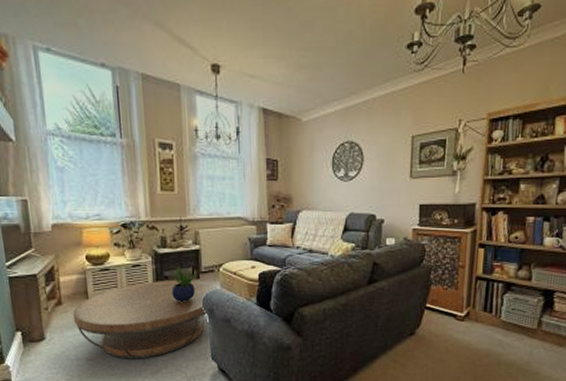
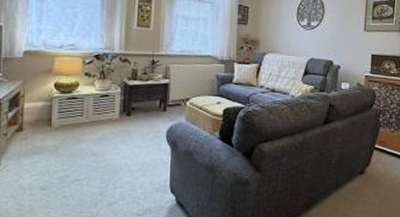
coffee table: present [72,281,219,359] -> none [32,111,184,190]
potted plant: present [170,265,198,302] -> none [137,97,165,133]

